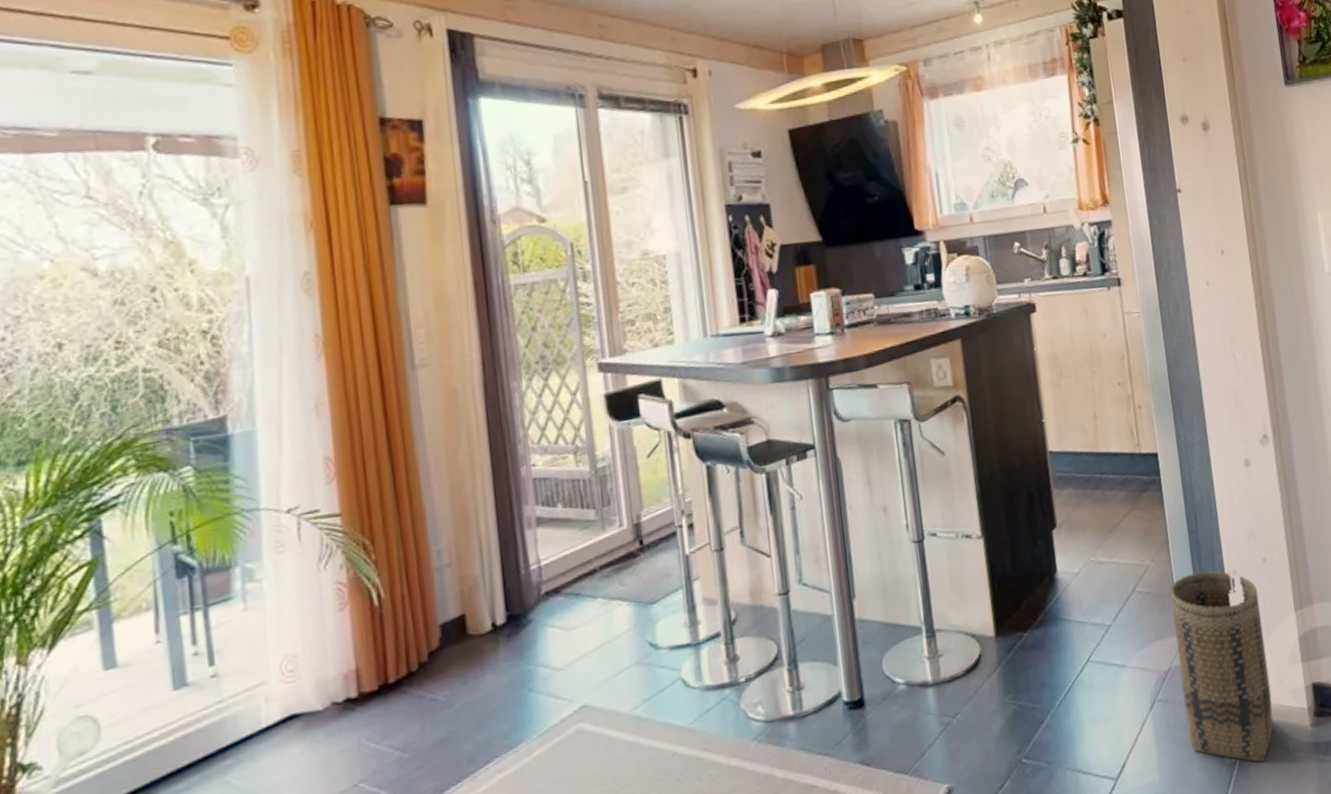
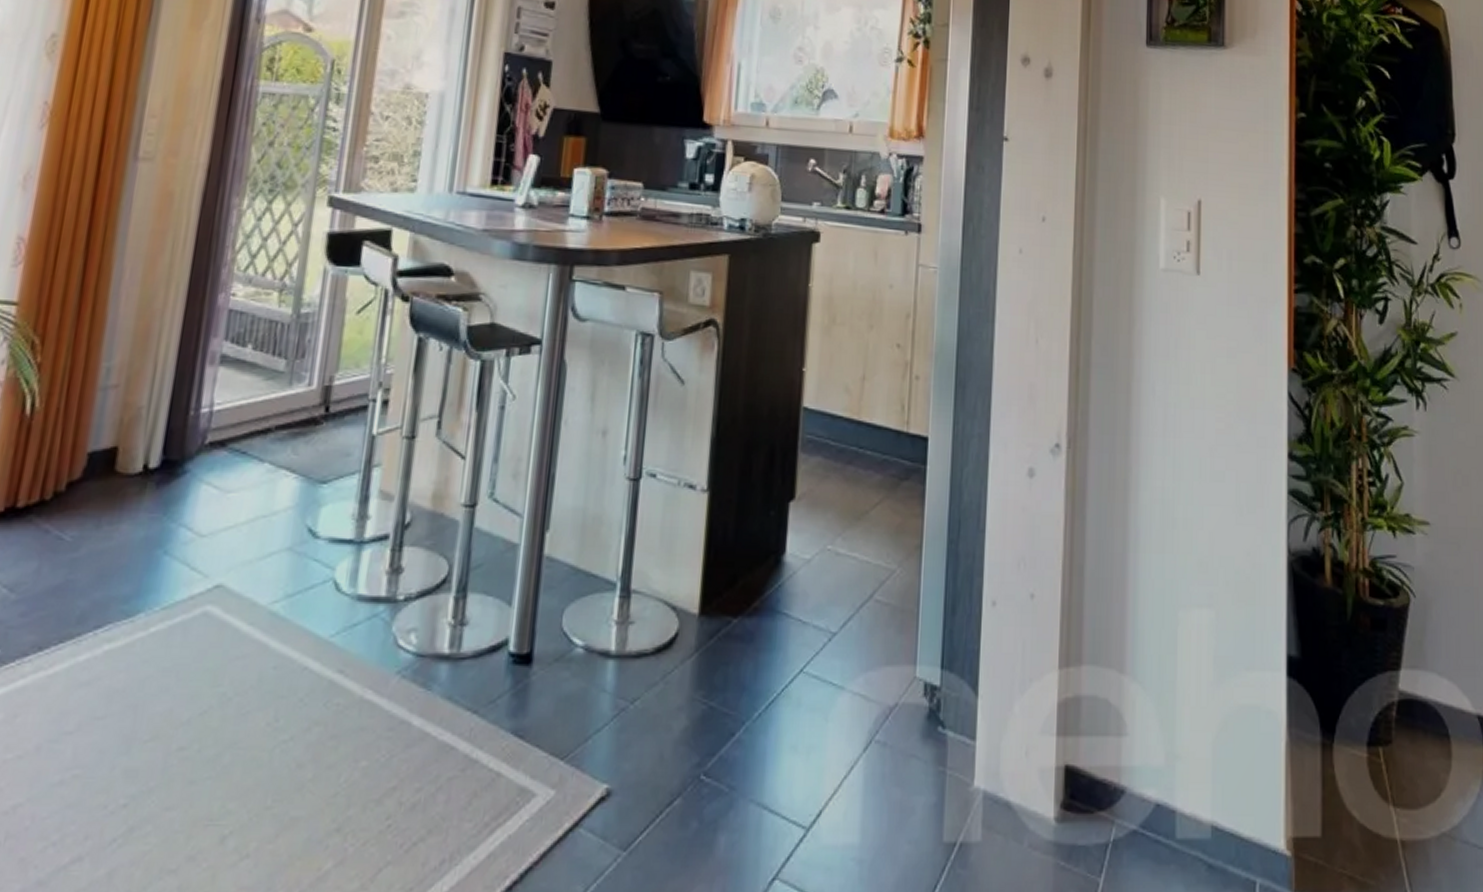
basket: present [1170,571,1273,763] -> none [904,593,1018,852]

